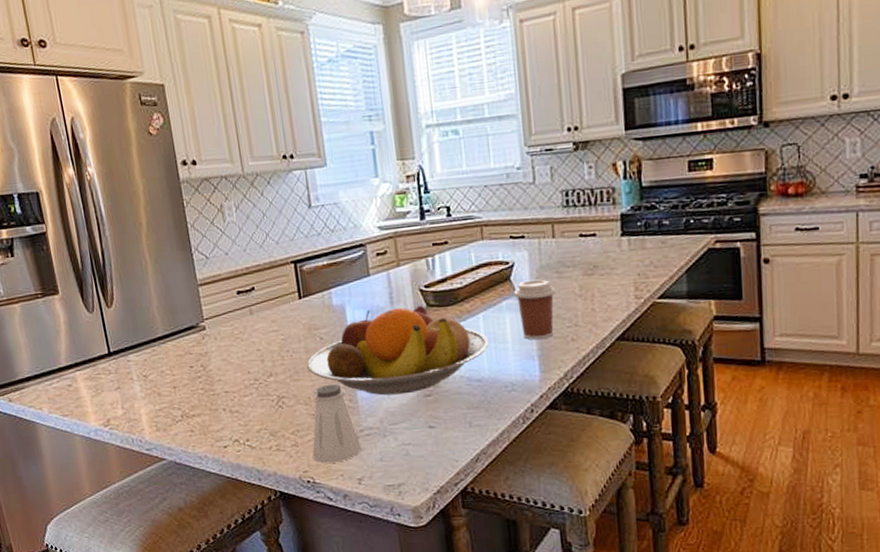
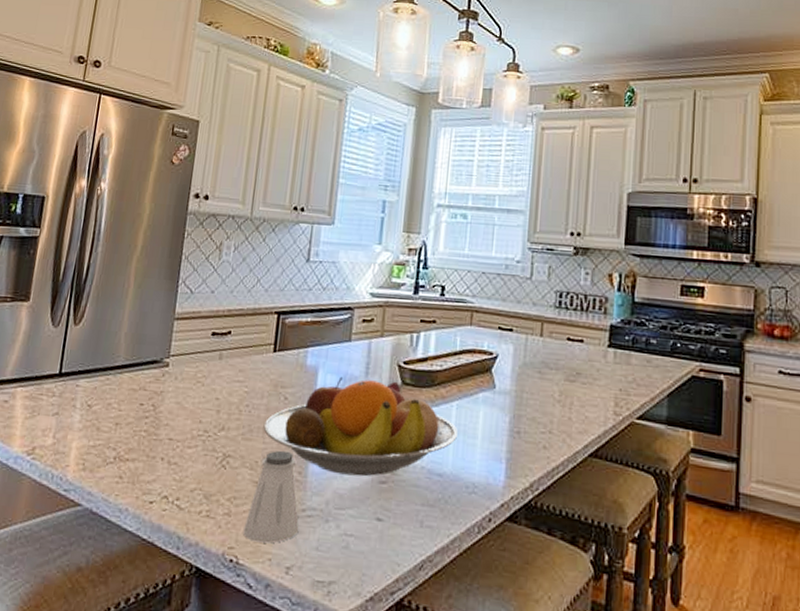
coffee cup: present [514,279,556,340] -> none [492,375,536,442]

